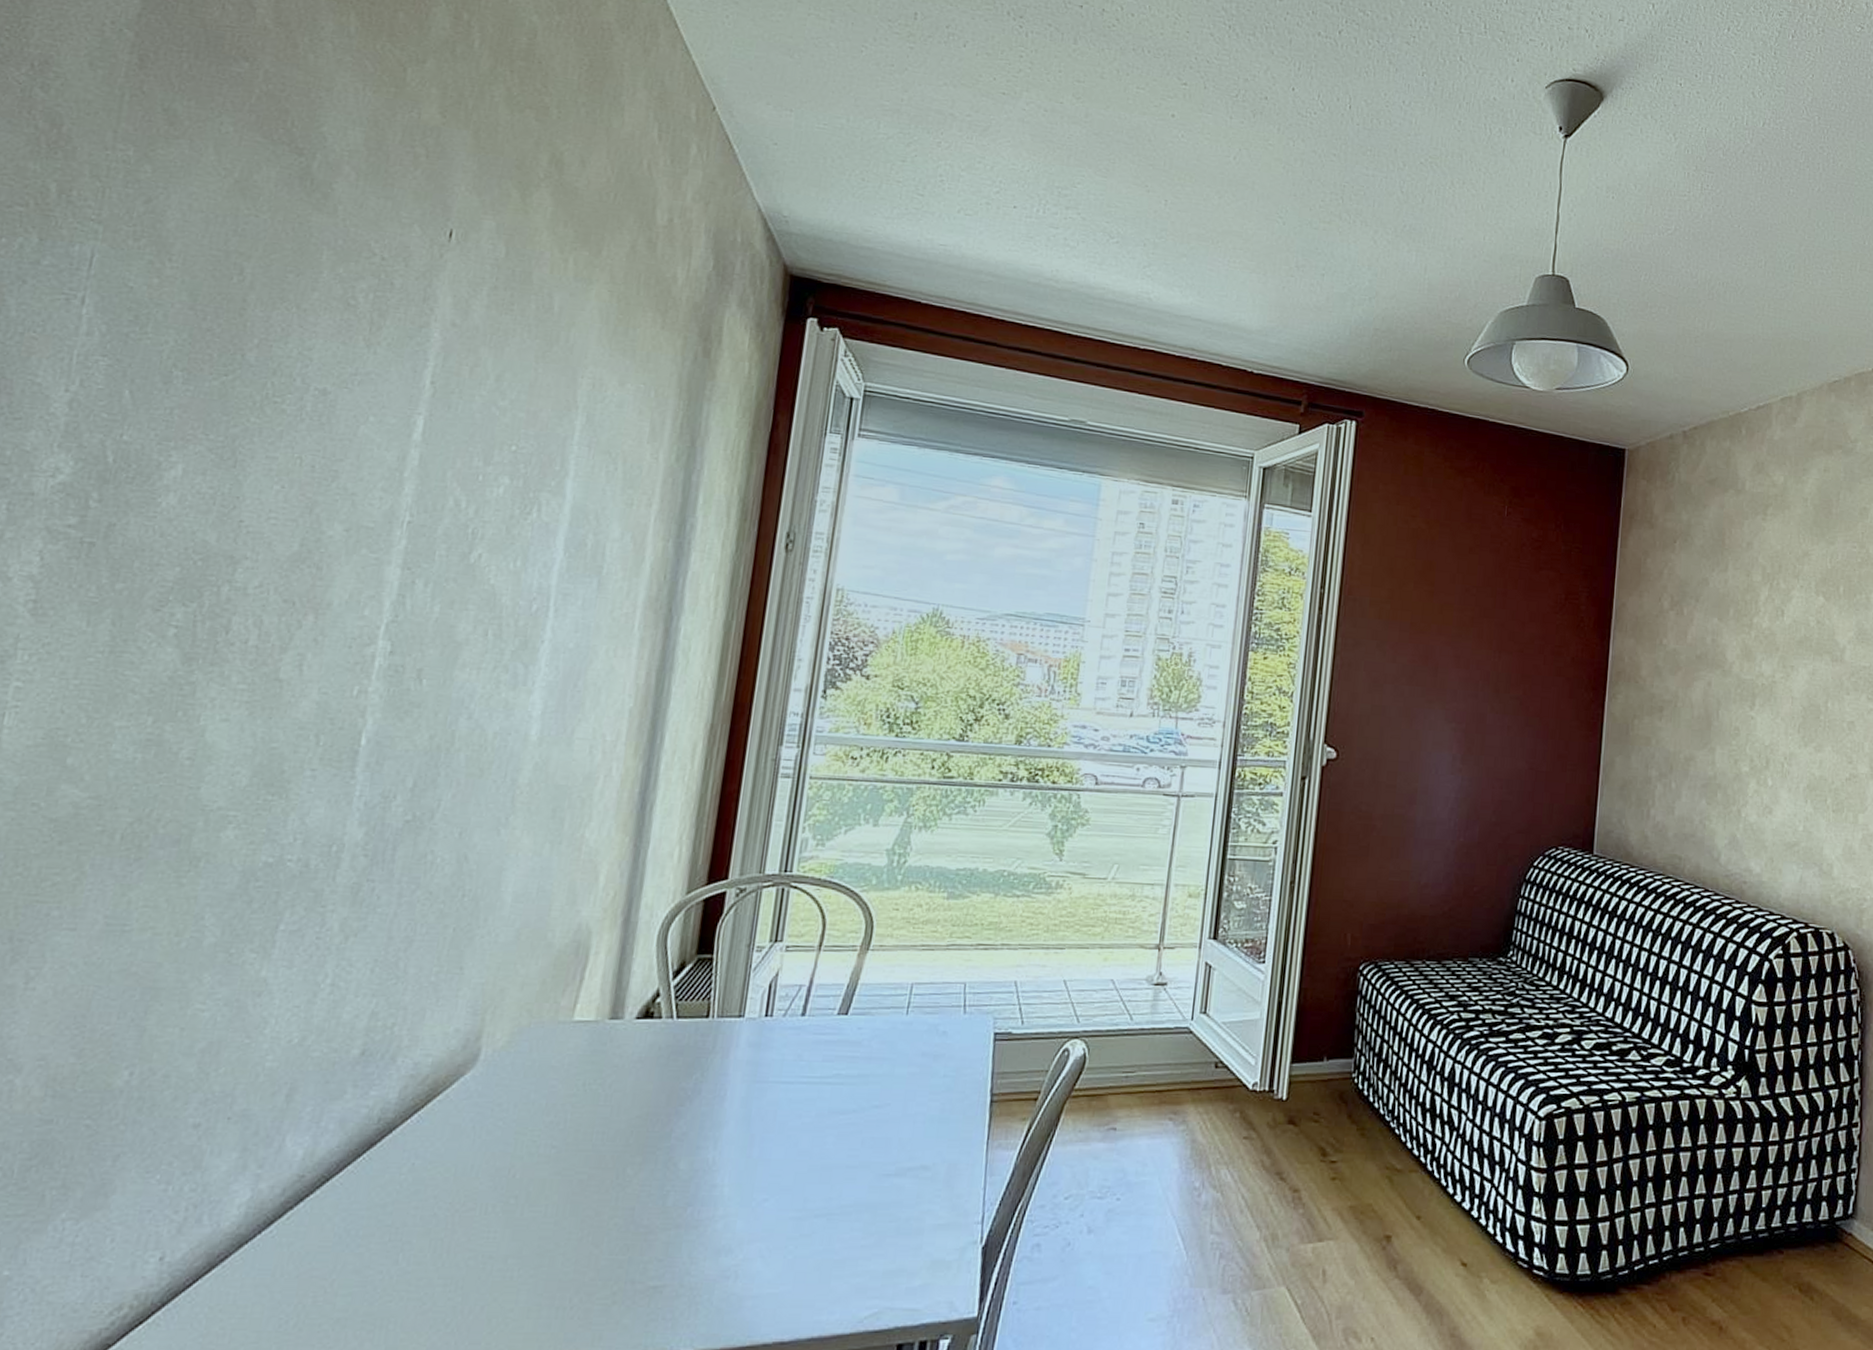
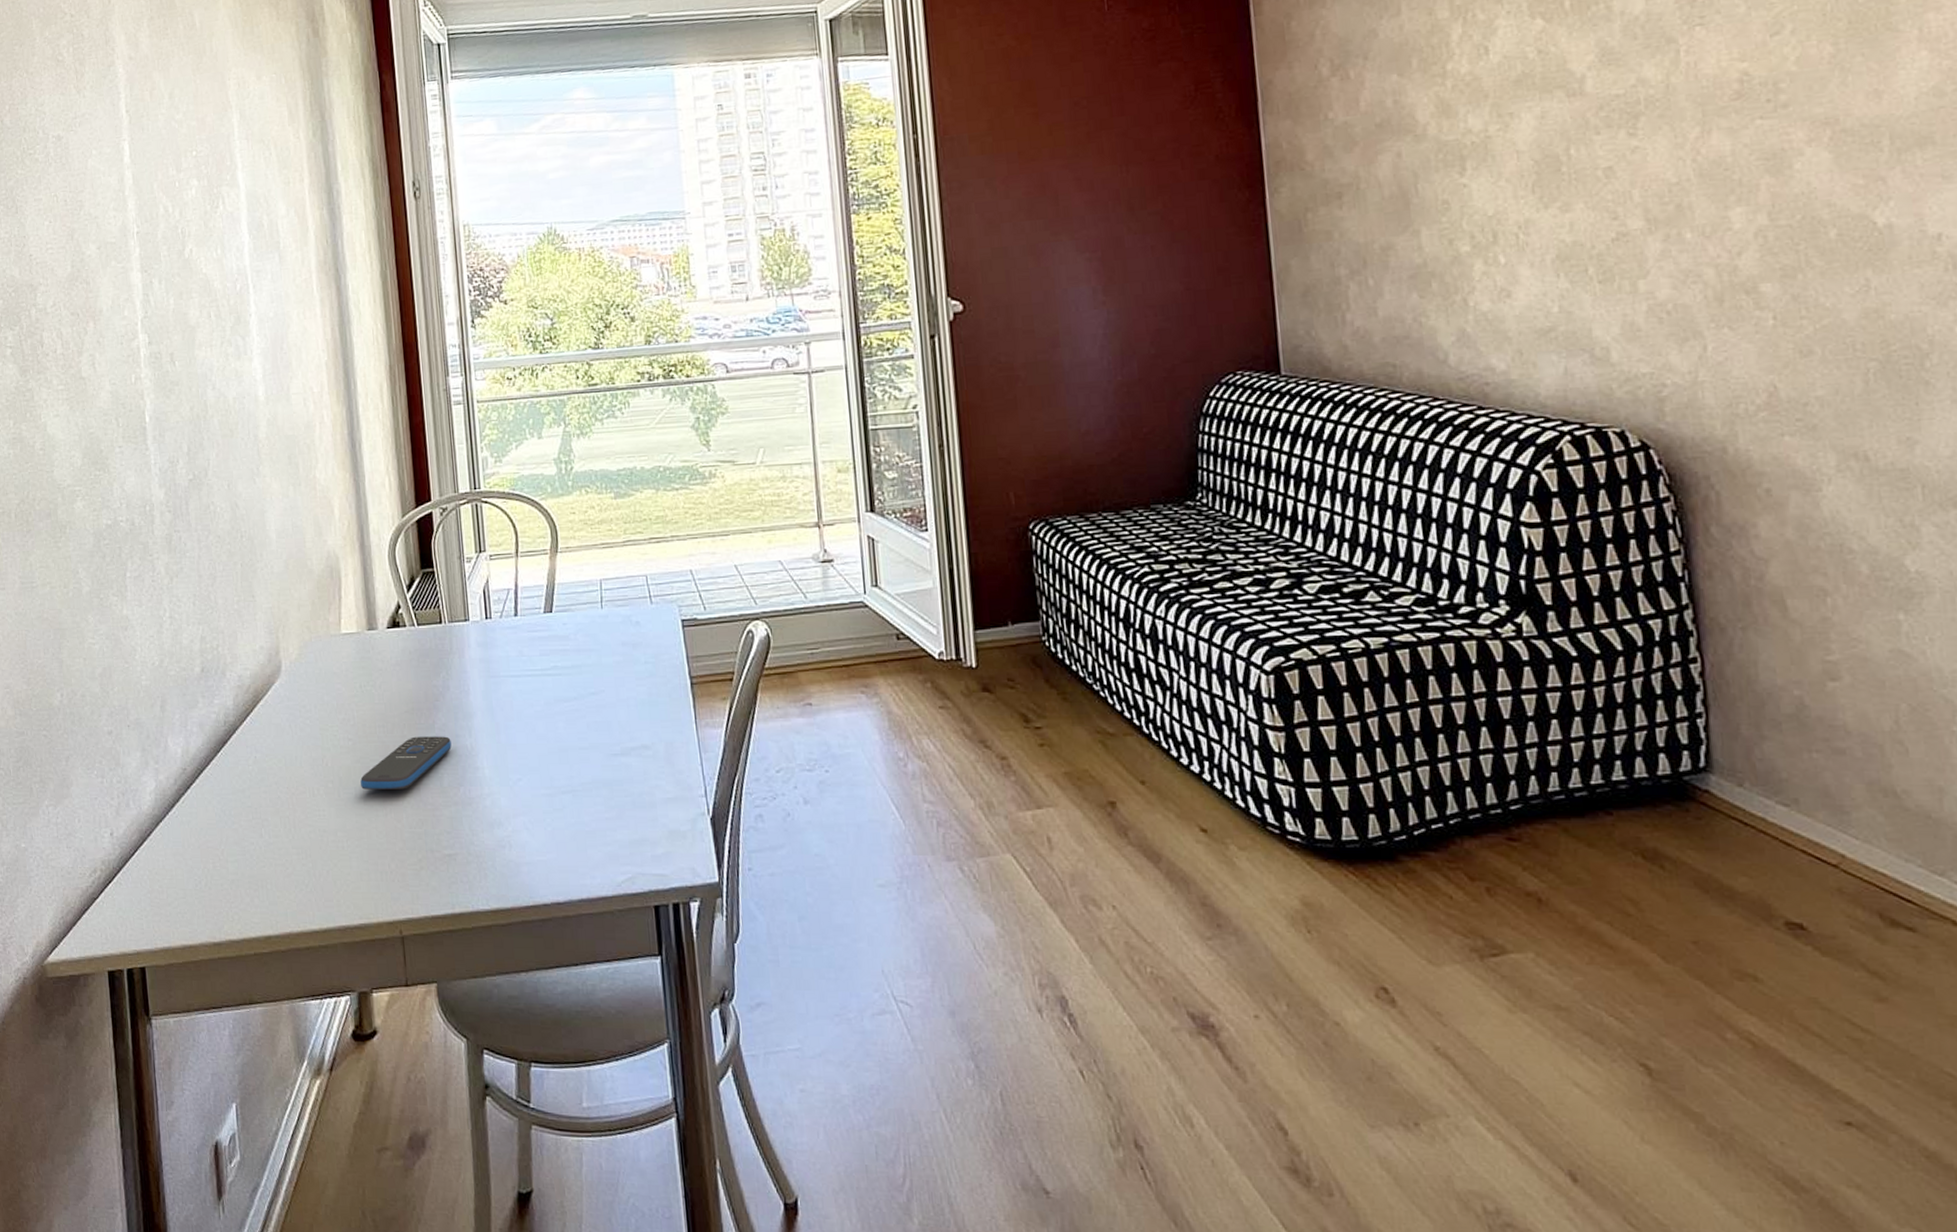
mobile phone: none [555,1146,689,1208] -> present [360,736,452,790]

